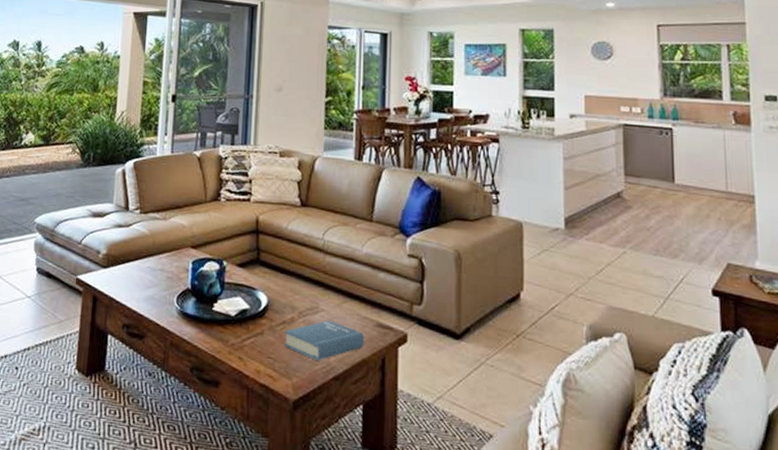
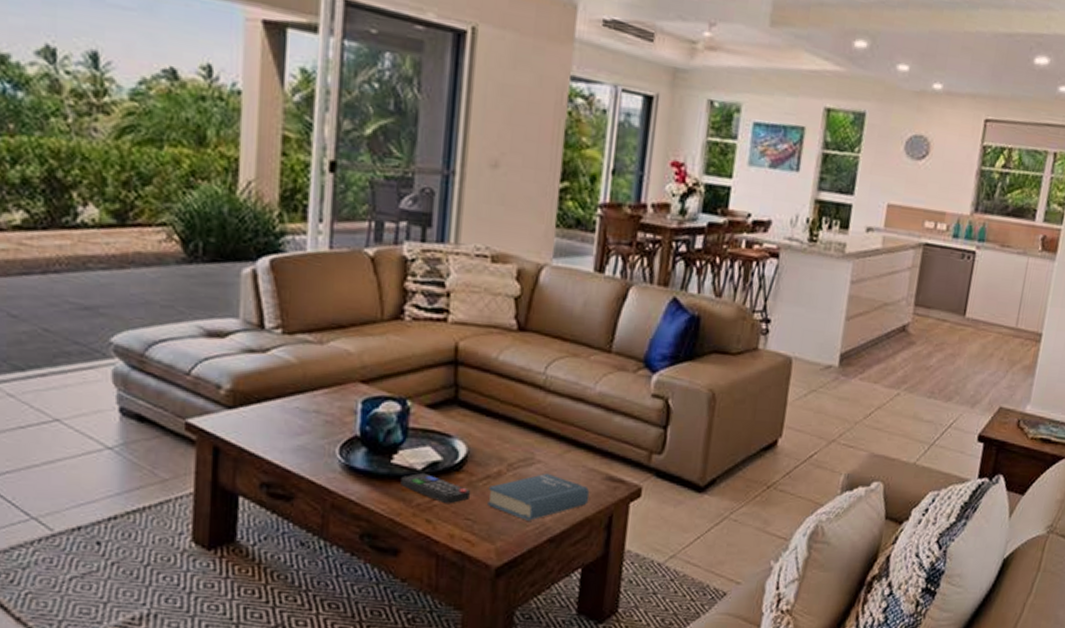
remote control: none [220,319,272,345] -> present [400,473,471,504]

